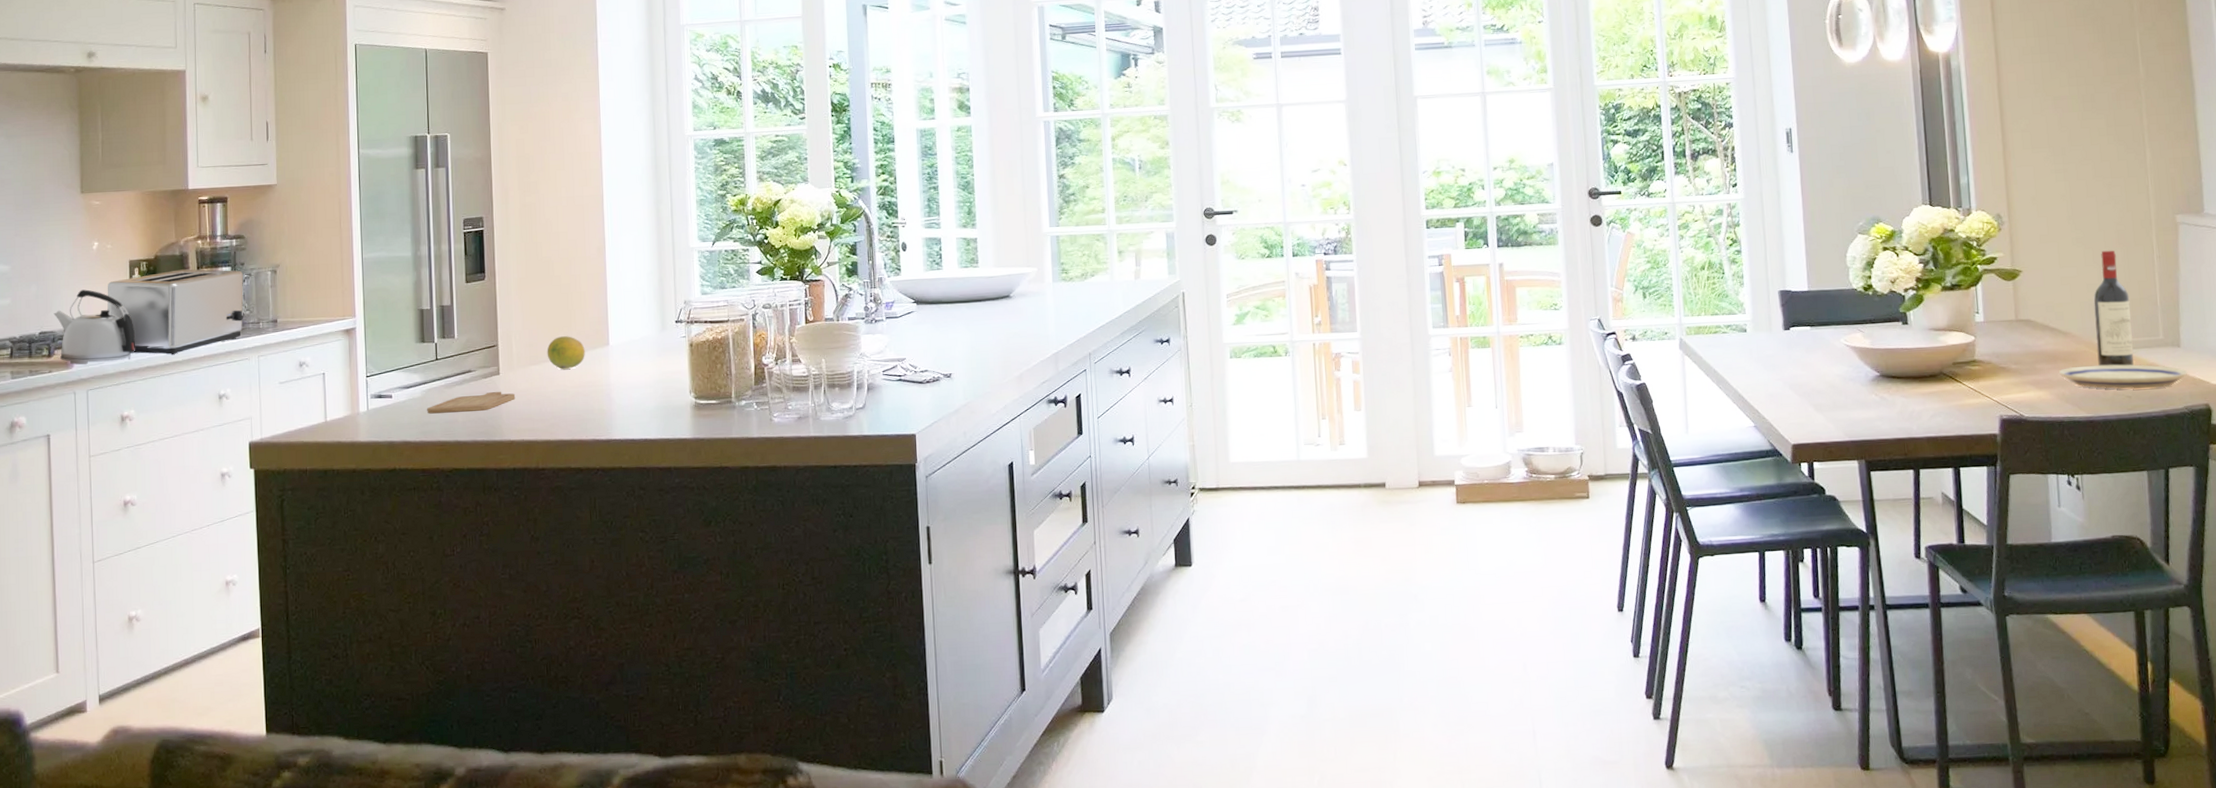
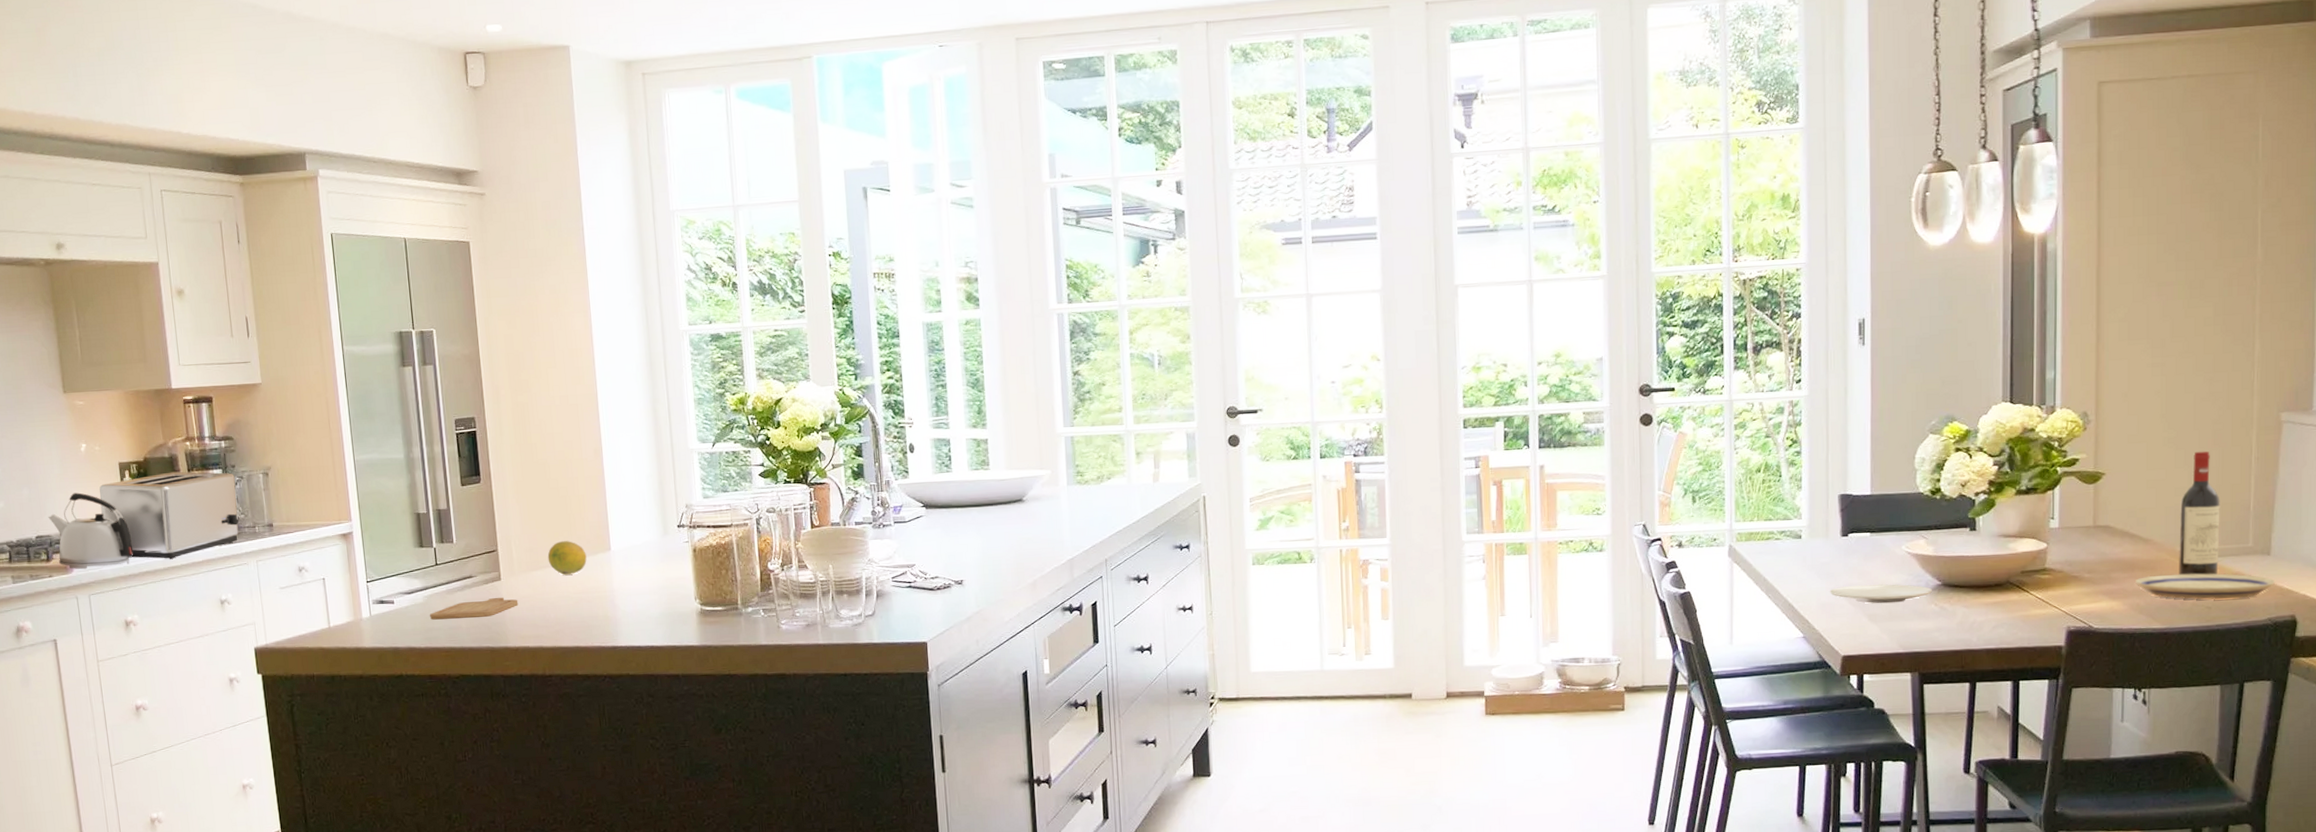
plate: none [1776,375,1872,394] -> present [1830,584,1932,604]

